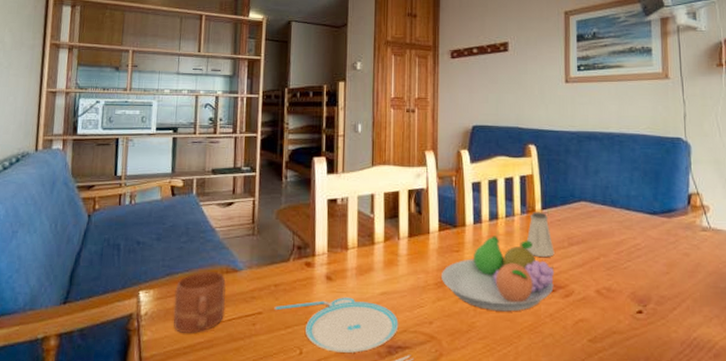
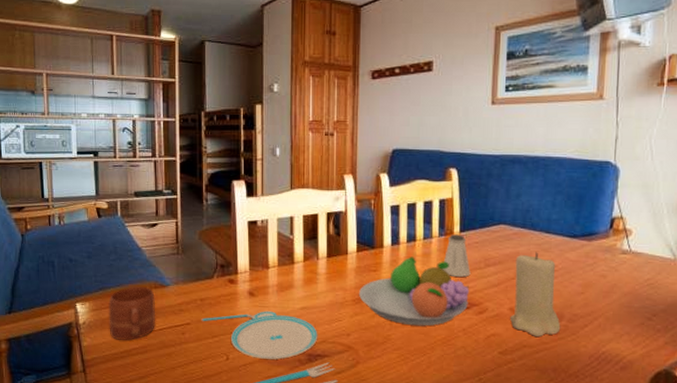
candle: none [597,229,650,321] -> present [510,252,561,337]

